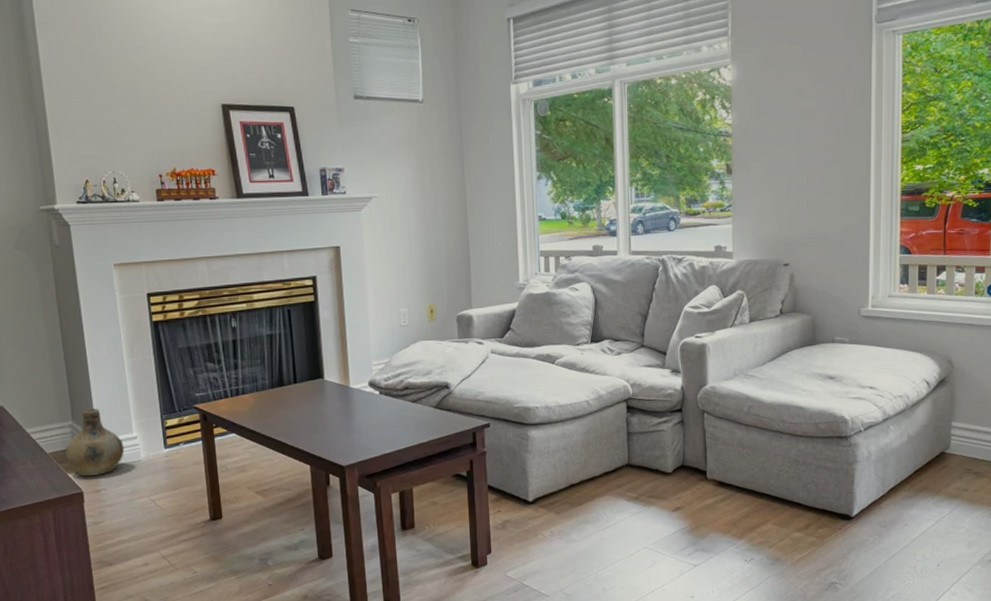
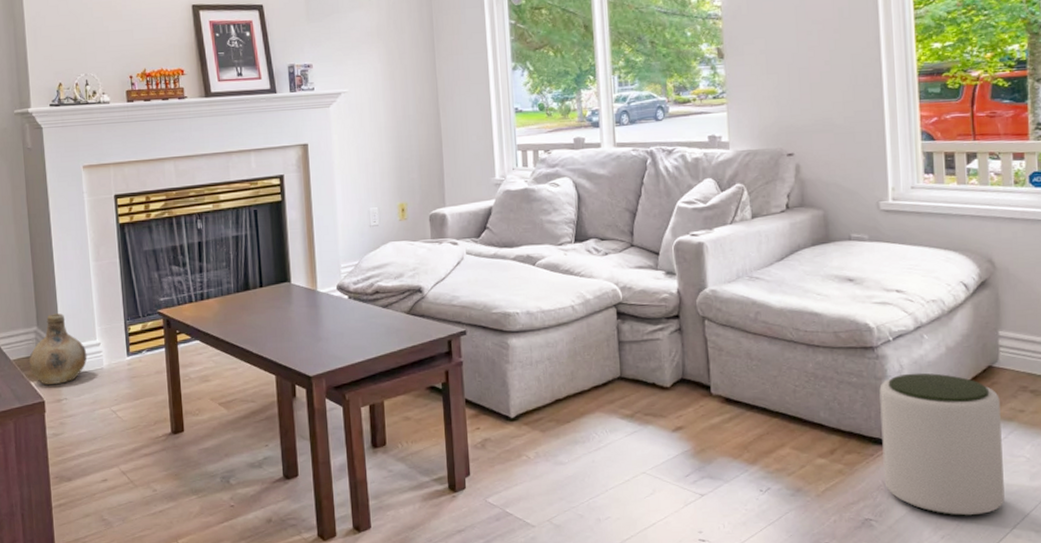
plant pot: none [849,458,948,578] -> present [879,373,1005,516]

